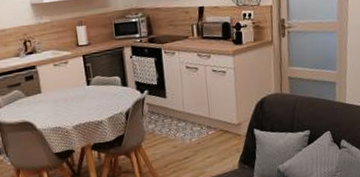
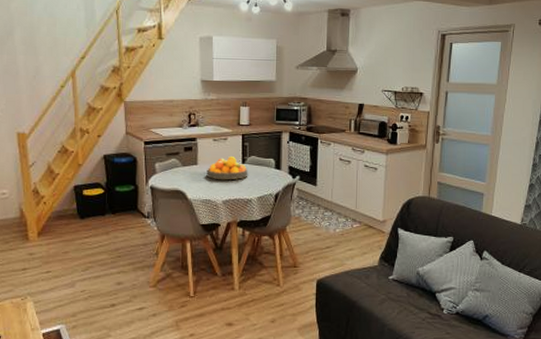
fruit bowl: none [51,78,95,106] -> present [206,155,248,181]

